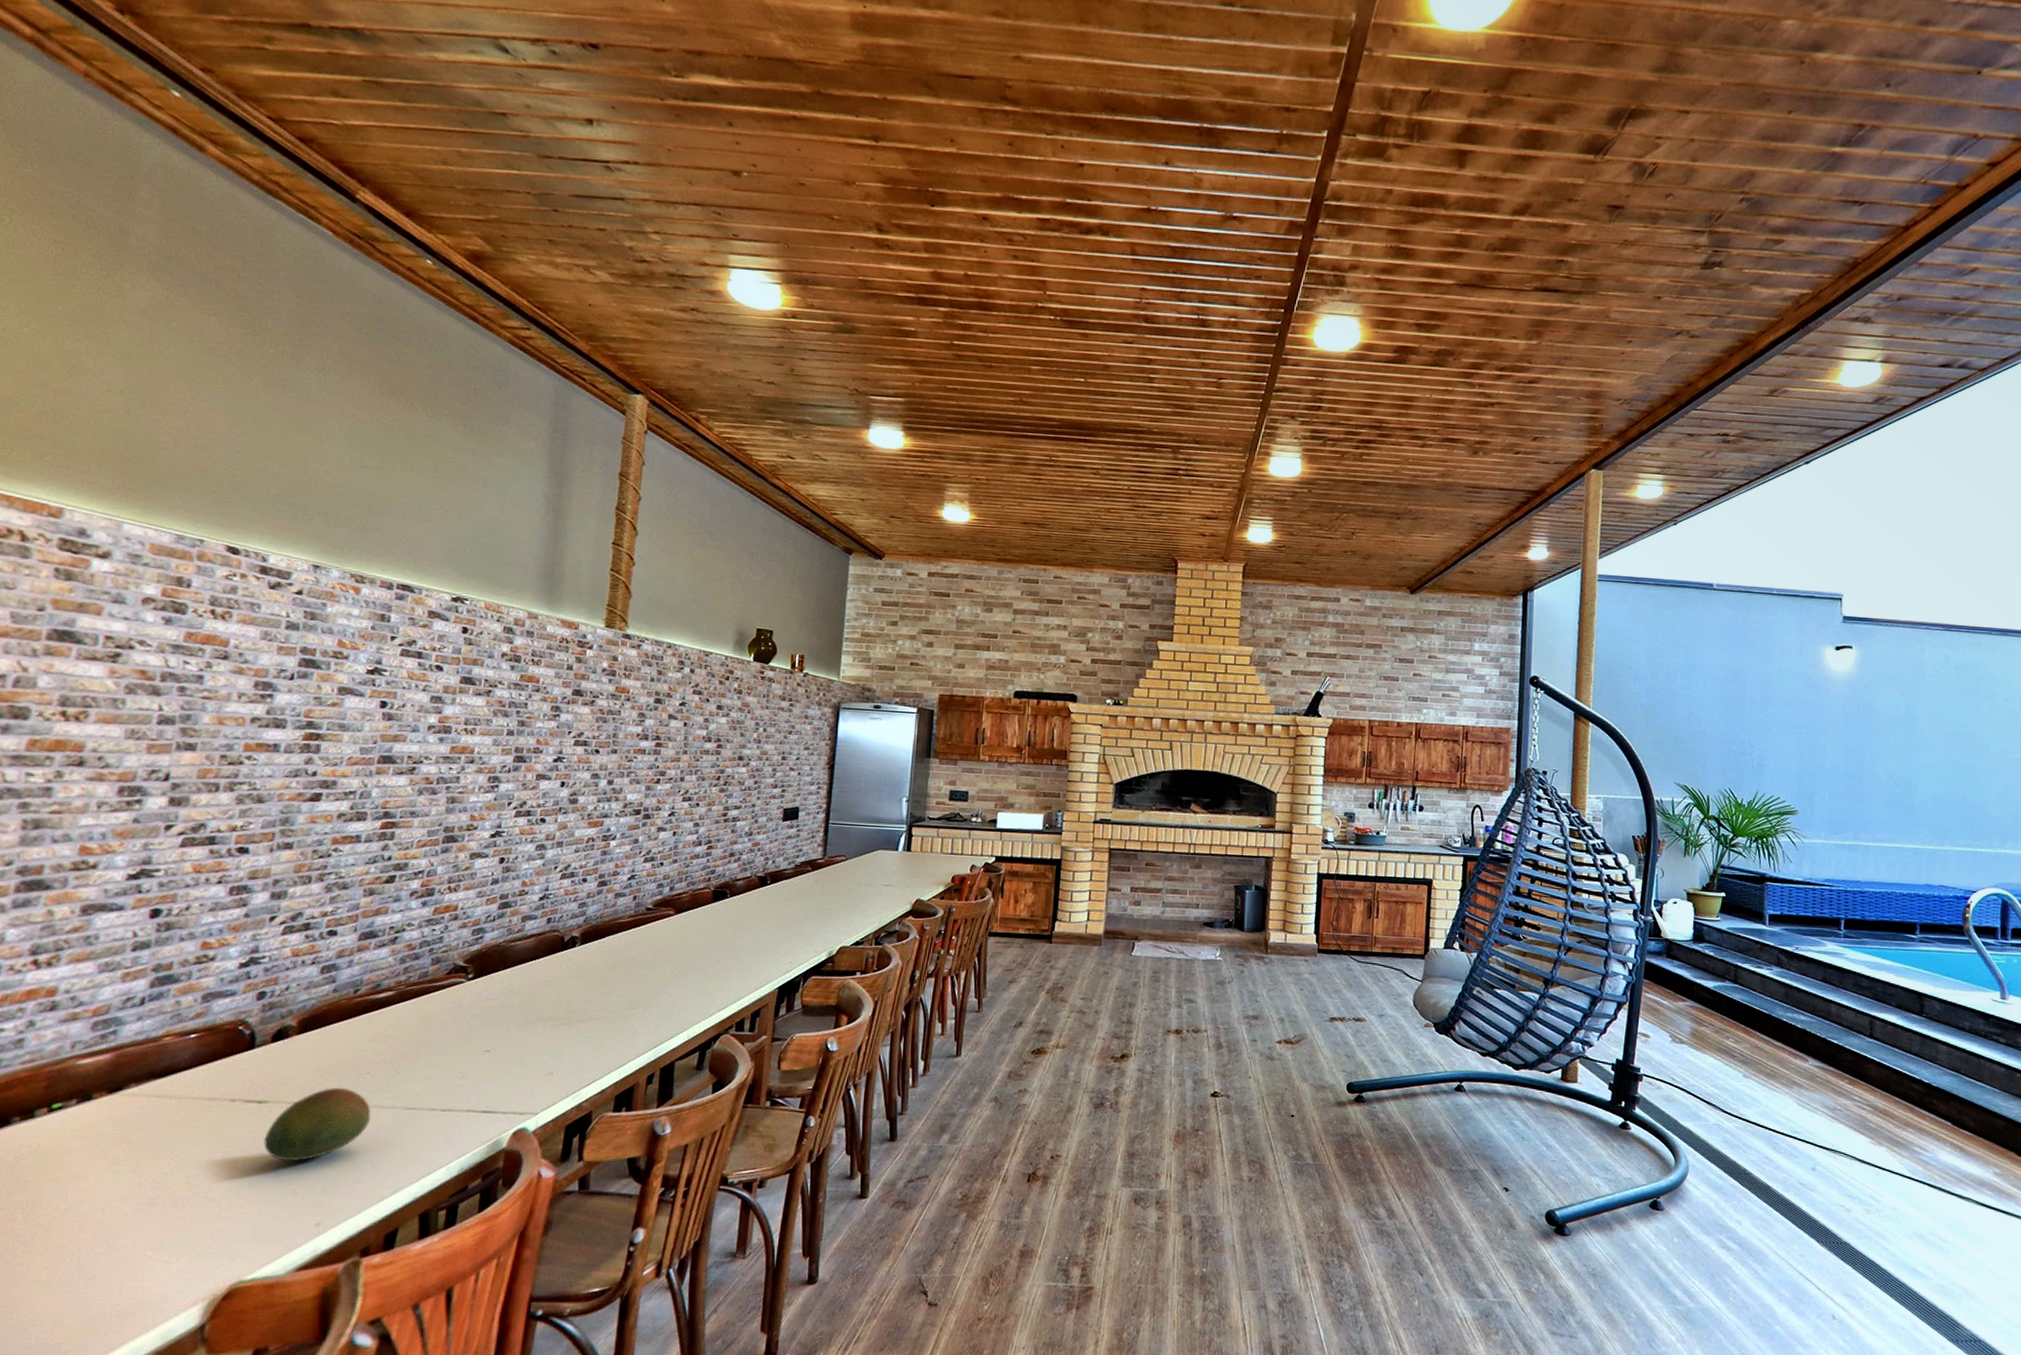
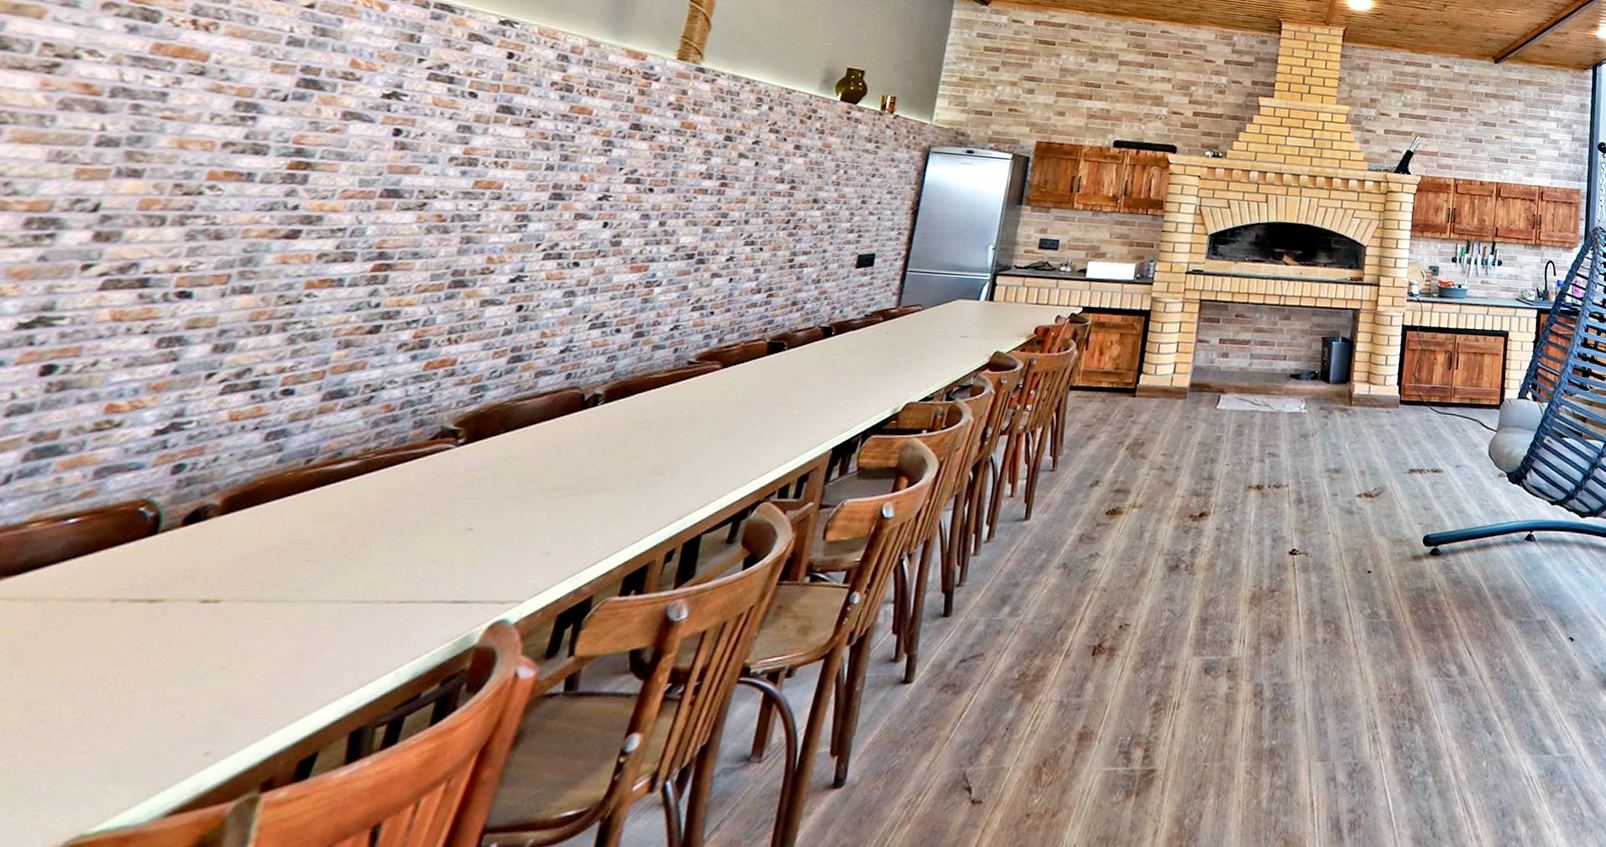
fruit: present [264,1087,371,1162] -> none [148,579,305,675]

